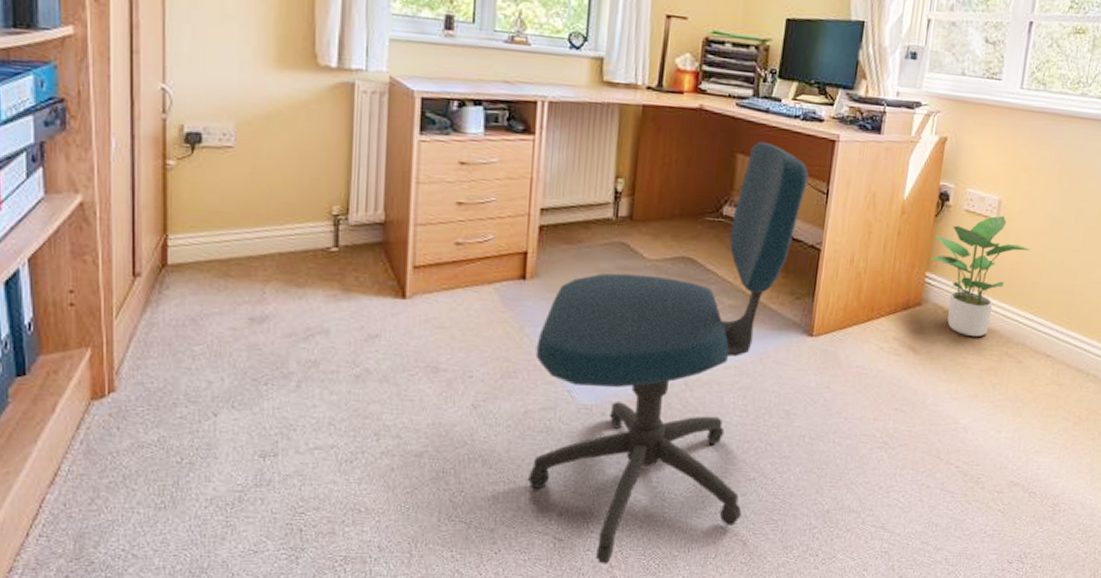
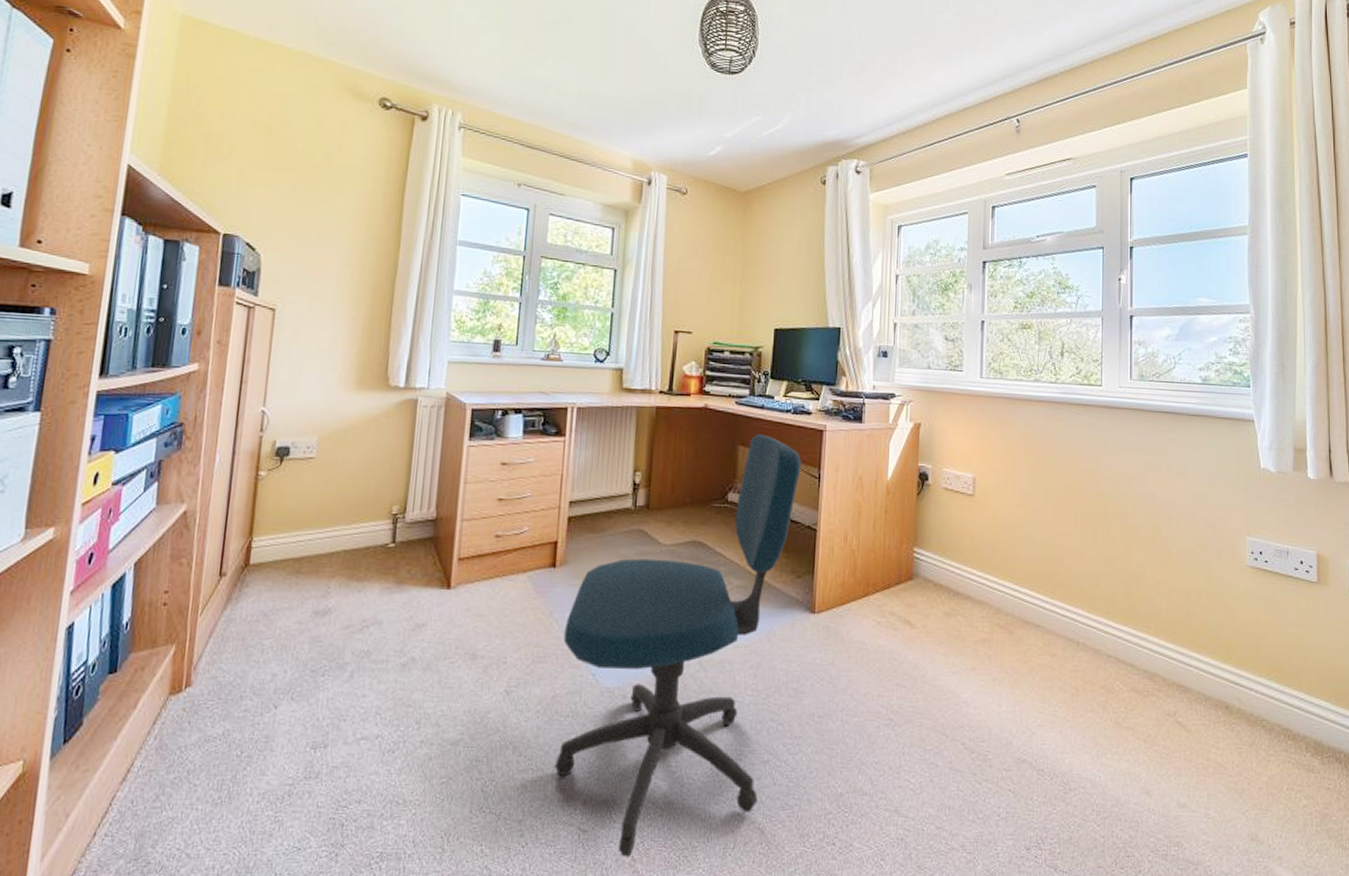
potted plant: present [931,215,1030,337] -> none [917,492,1007,609]

